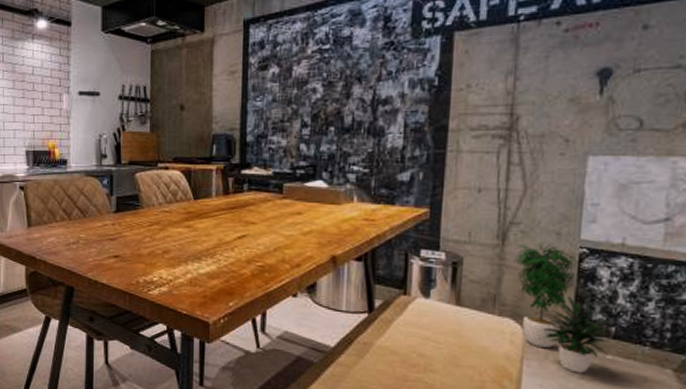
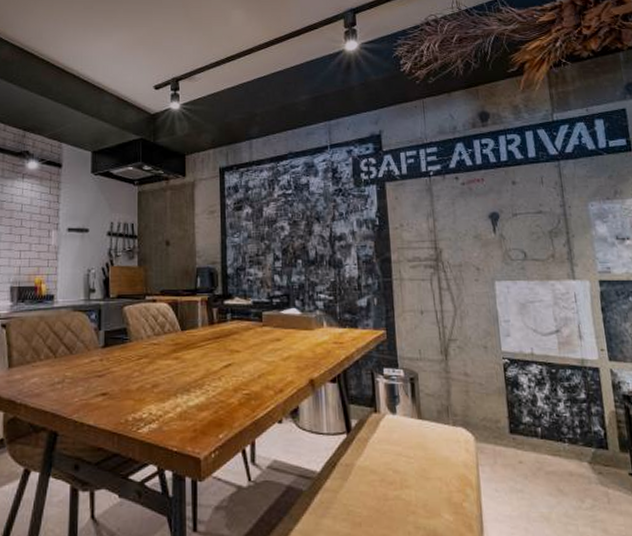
potted plant: present [513,242,612,374] -> none [456,355,541,474]

